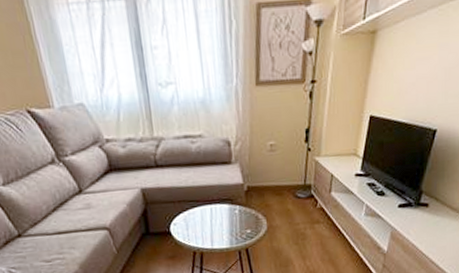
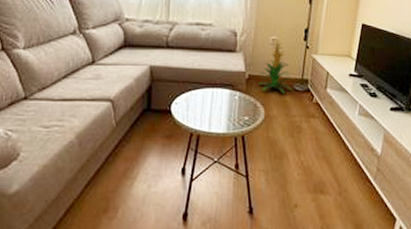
indoor plant: none [256,145,295,202] -> present [257,40,293,93]

